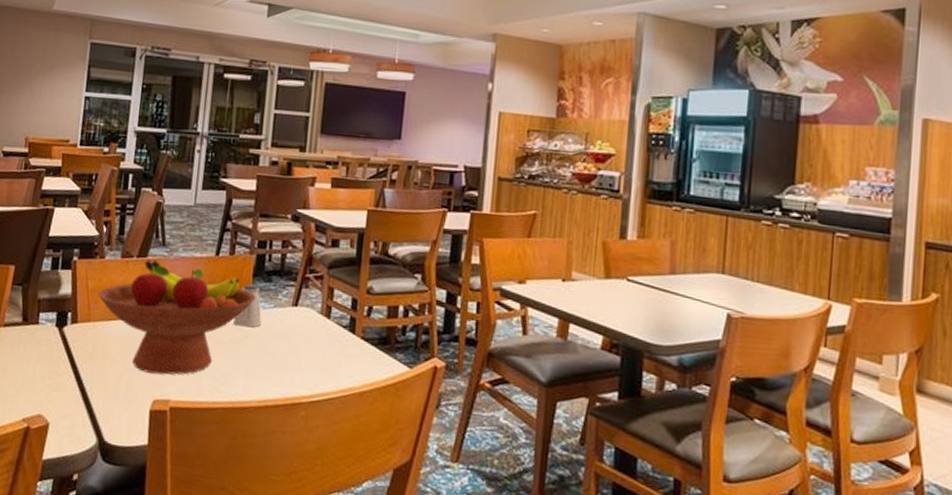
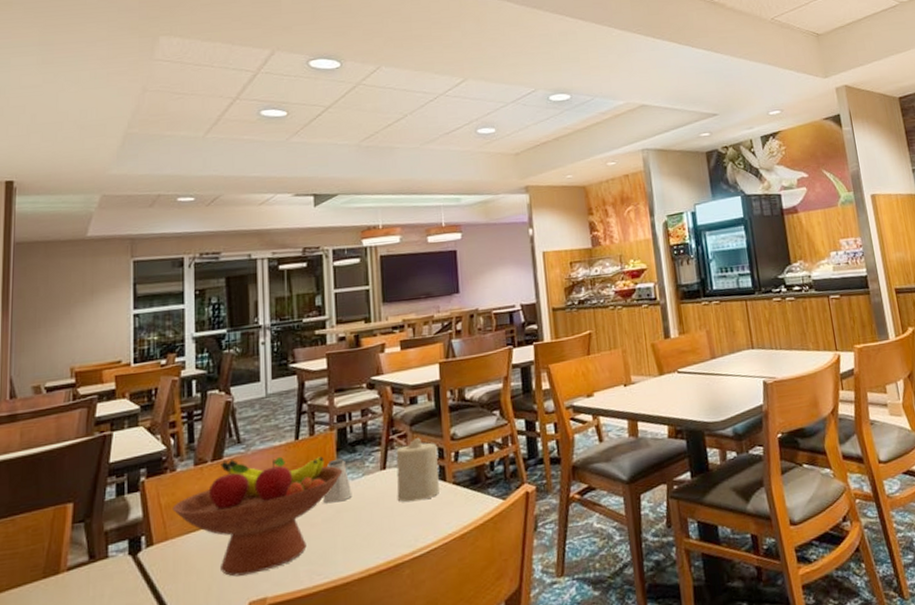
candle: none [304,283,351,347] -> present [396,438,439,502]

